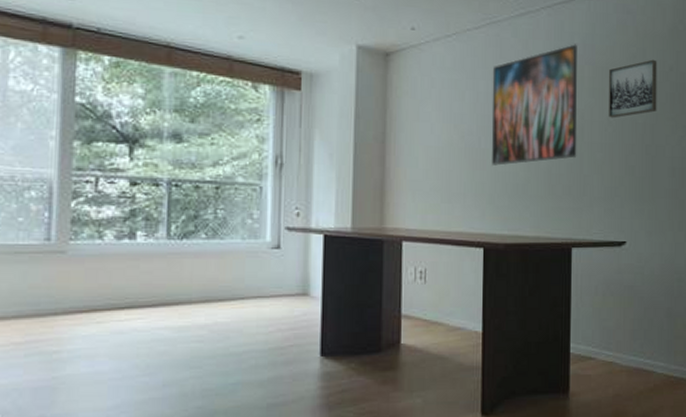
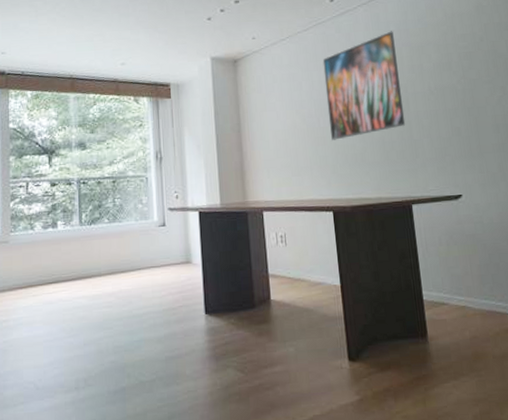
wall art: present [609,59,657,119] -> none [425,34,474,89]

